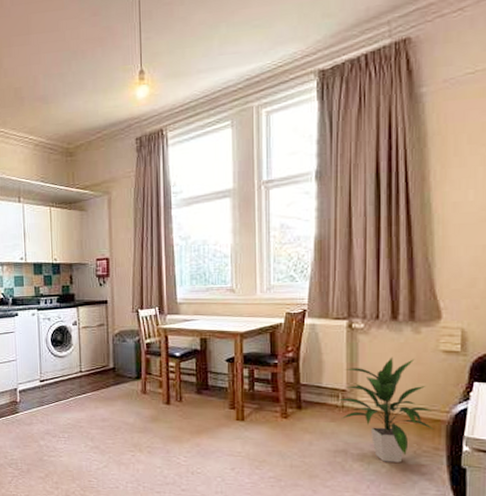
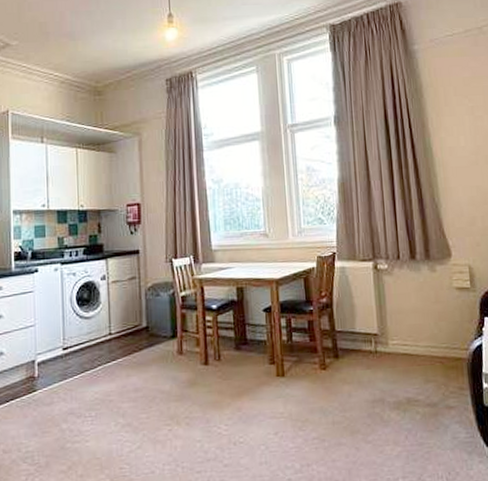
indoor plant: present [336,356,434,463] -> none [370,296,457,408]

